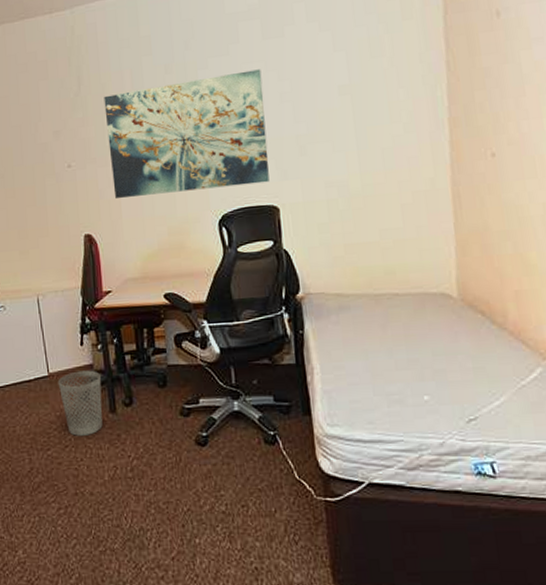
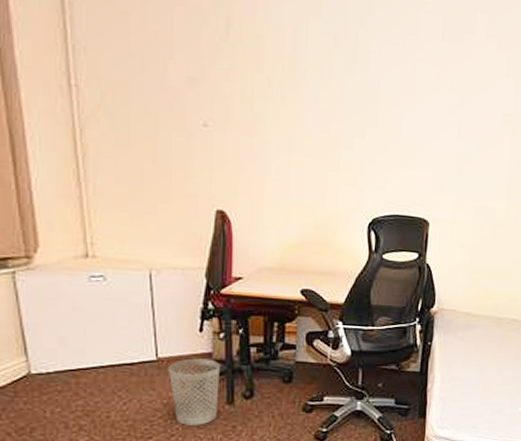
wall art: present [104,69,270,198] -> none [256,51,435,195]

